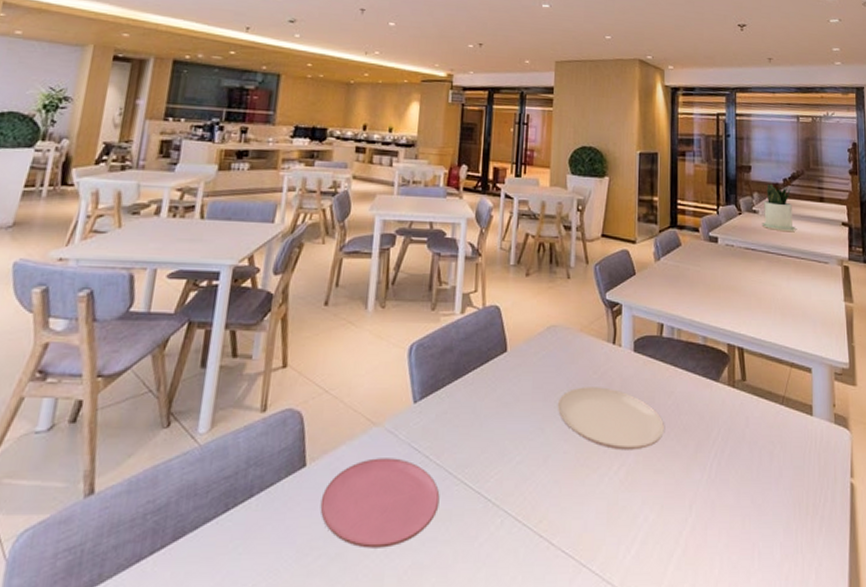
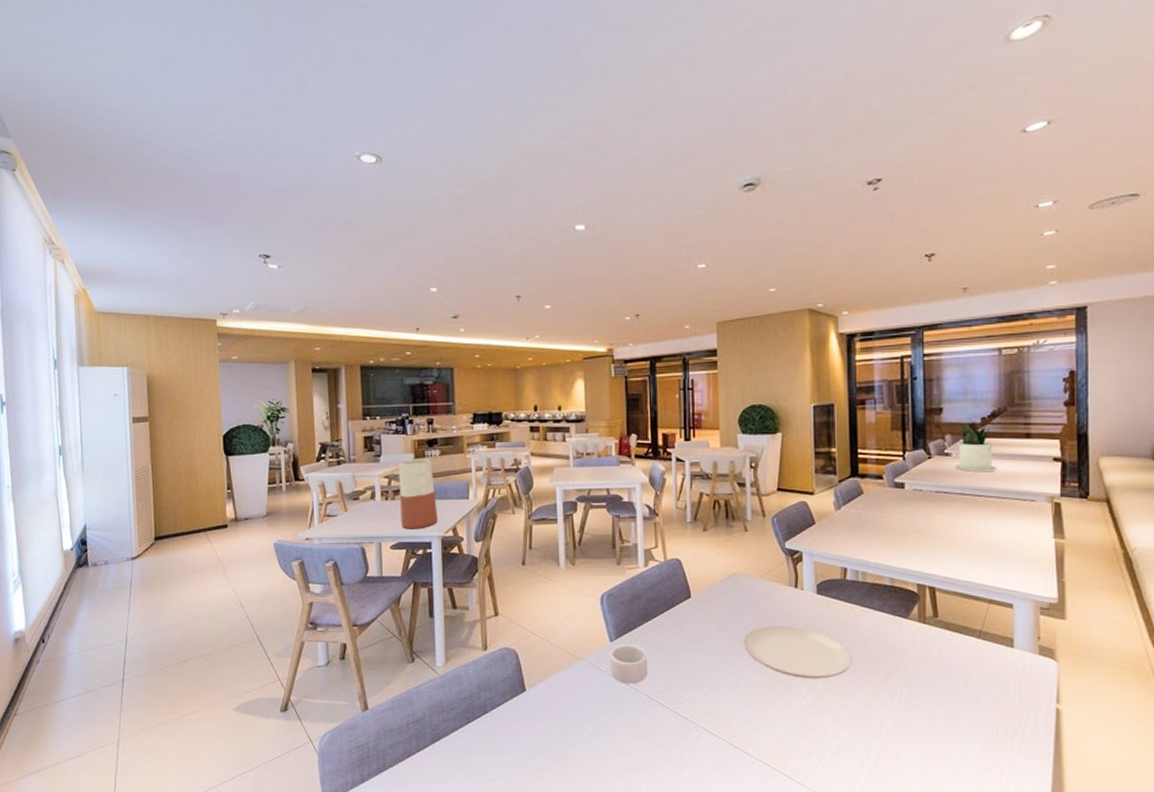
vase: none [186,171,238,256] -> present [398,458,438,530]
plate: present [320,458,440,549] -> none [542,685,642,752]
mug: none [410,406,453,456] -> present [610,644,647,683]

